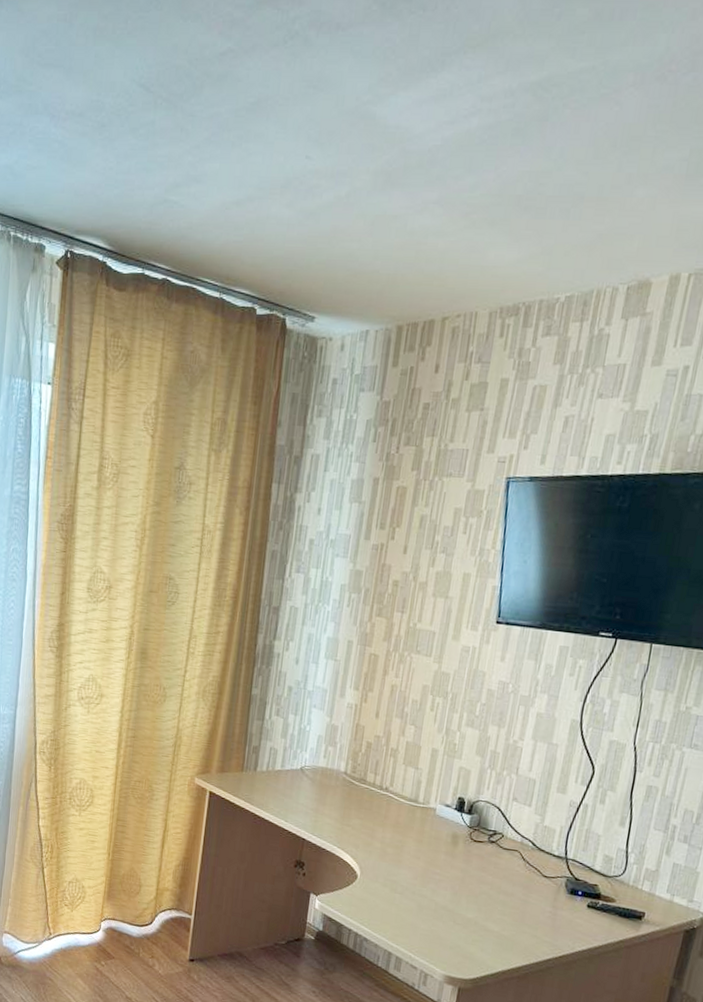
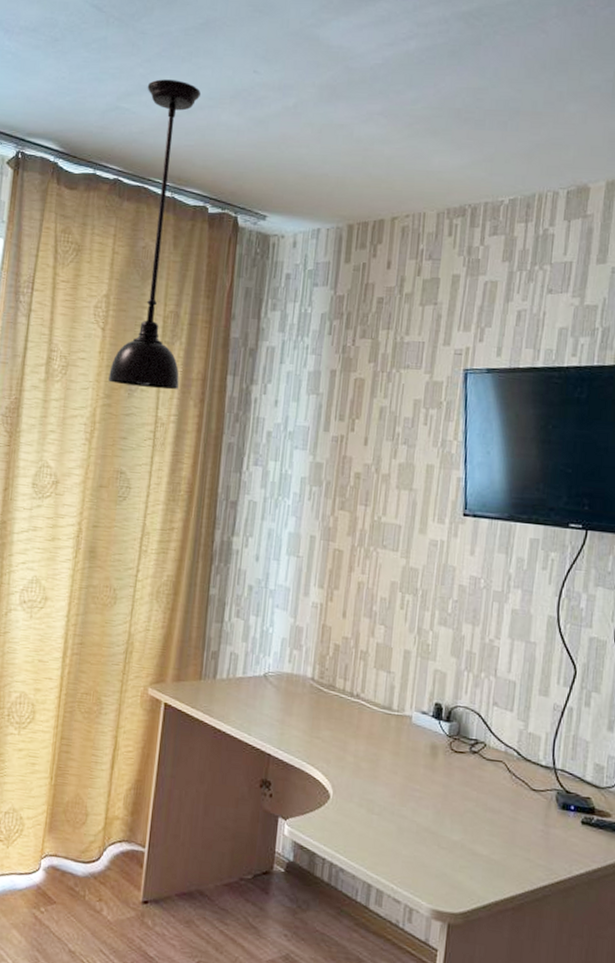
light fixture: none [158,168,251,498] -> present [108,79,201,390]

